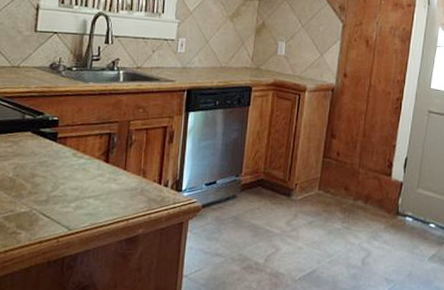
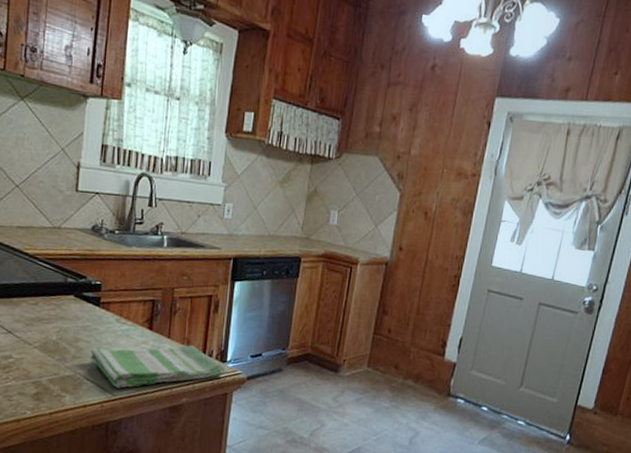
dish towel: none [47,176,181,222] -> present [90,345,225,388]

